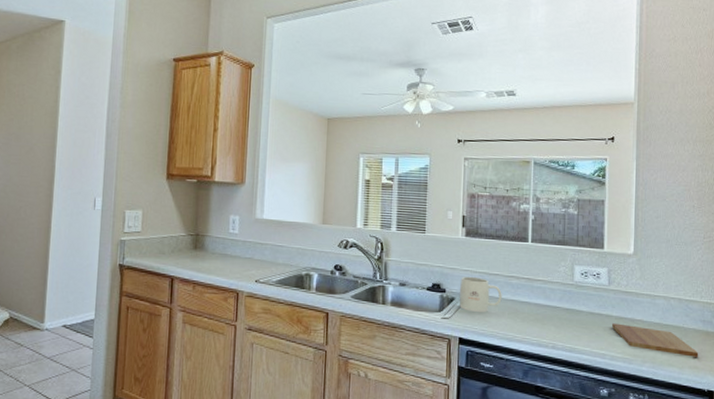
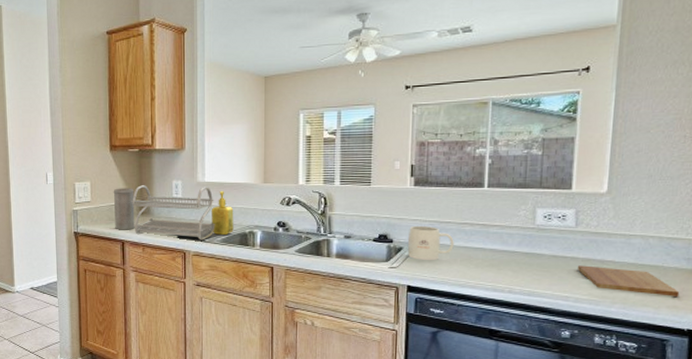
canister: none [165,219,189,266] -> present [113,188,135,230]
dish rack: none [184,218,272,281] -> present [131,185,215,241]
soap dispenser: none [268,228,291,277] -> present [212,190,234,236]

